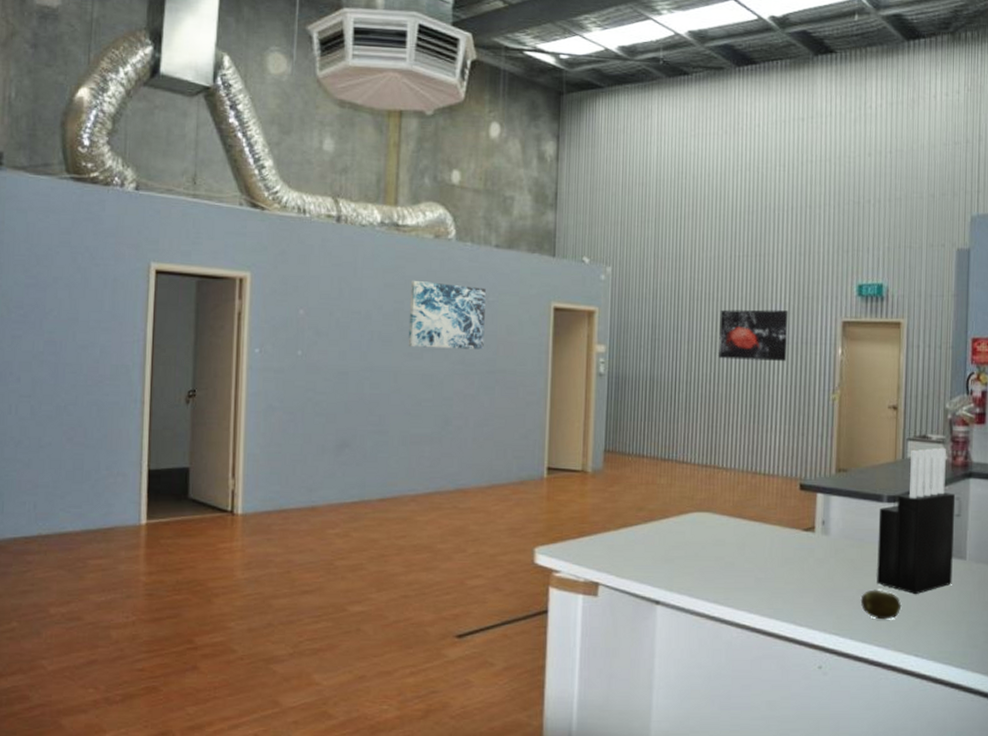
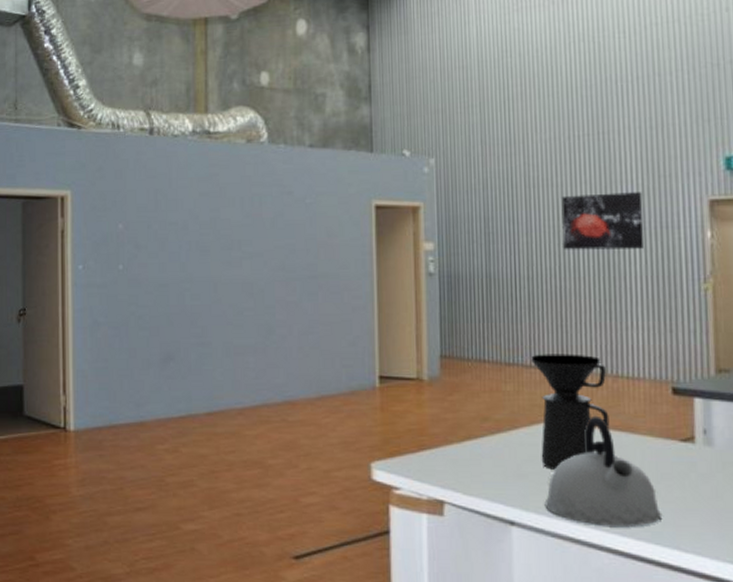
wall art: present [408,281,486,350] -> none [225,187,304,256]
coffee maker: none [684,451,747,555] -> present [531,354,610,470]
kettle: none [686,507,783,605] -> present [544,415,661,527]

